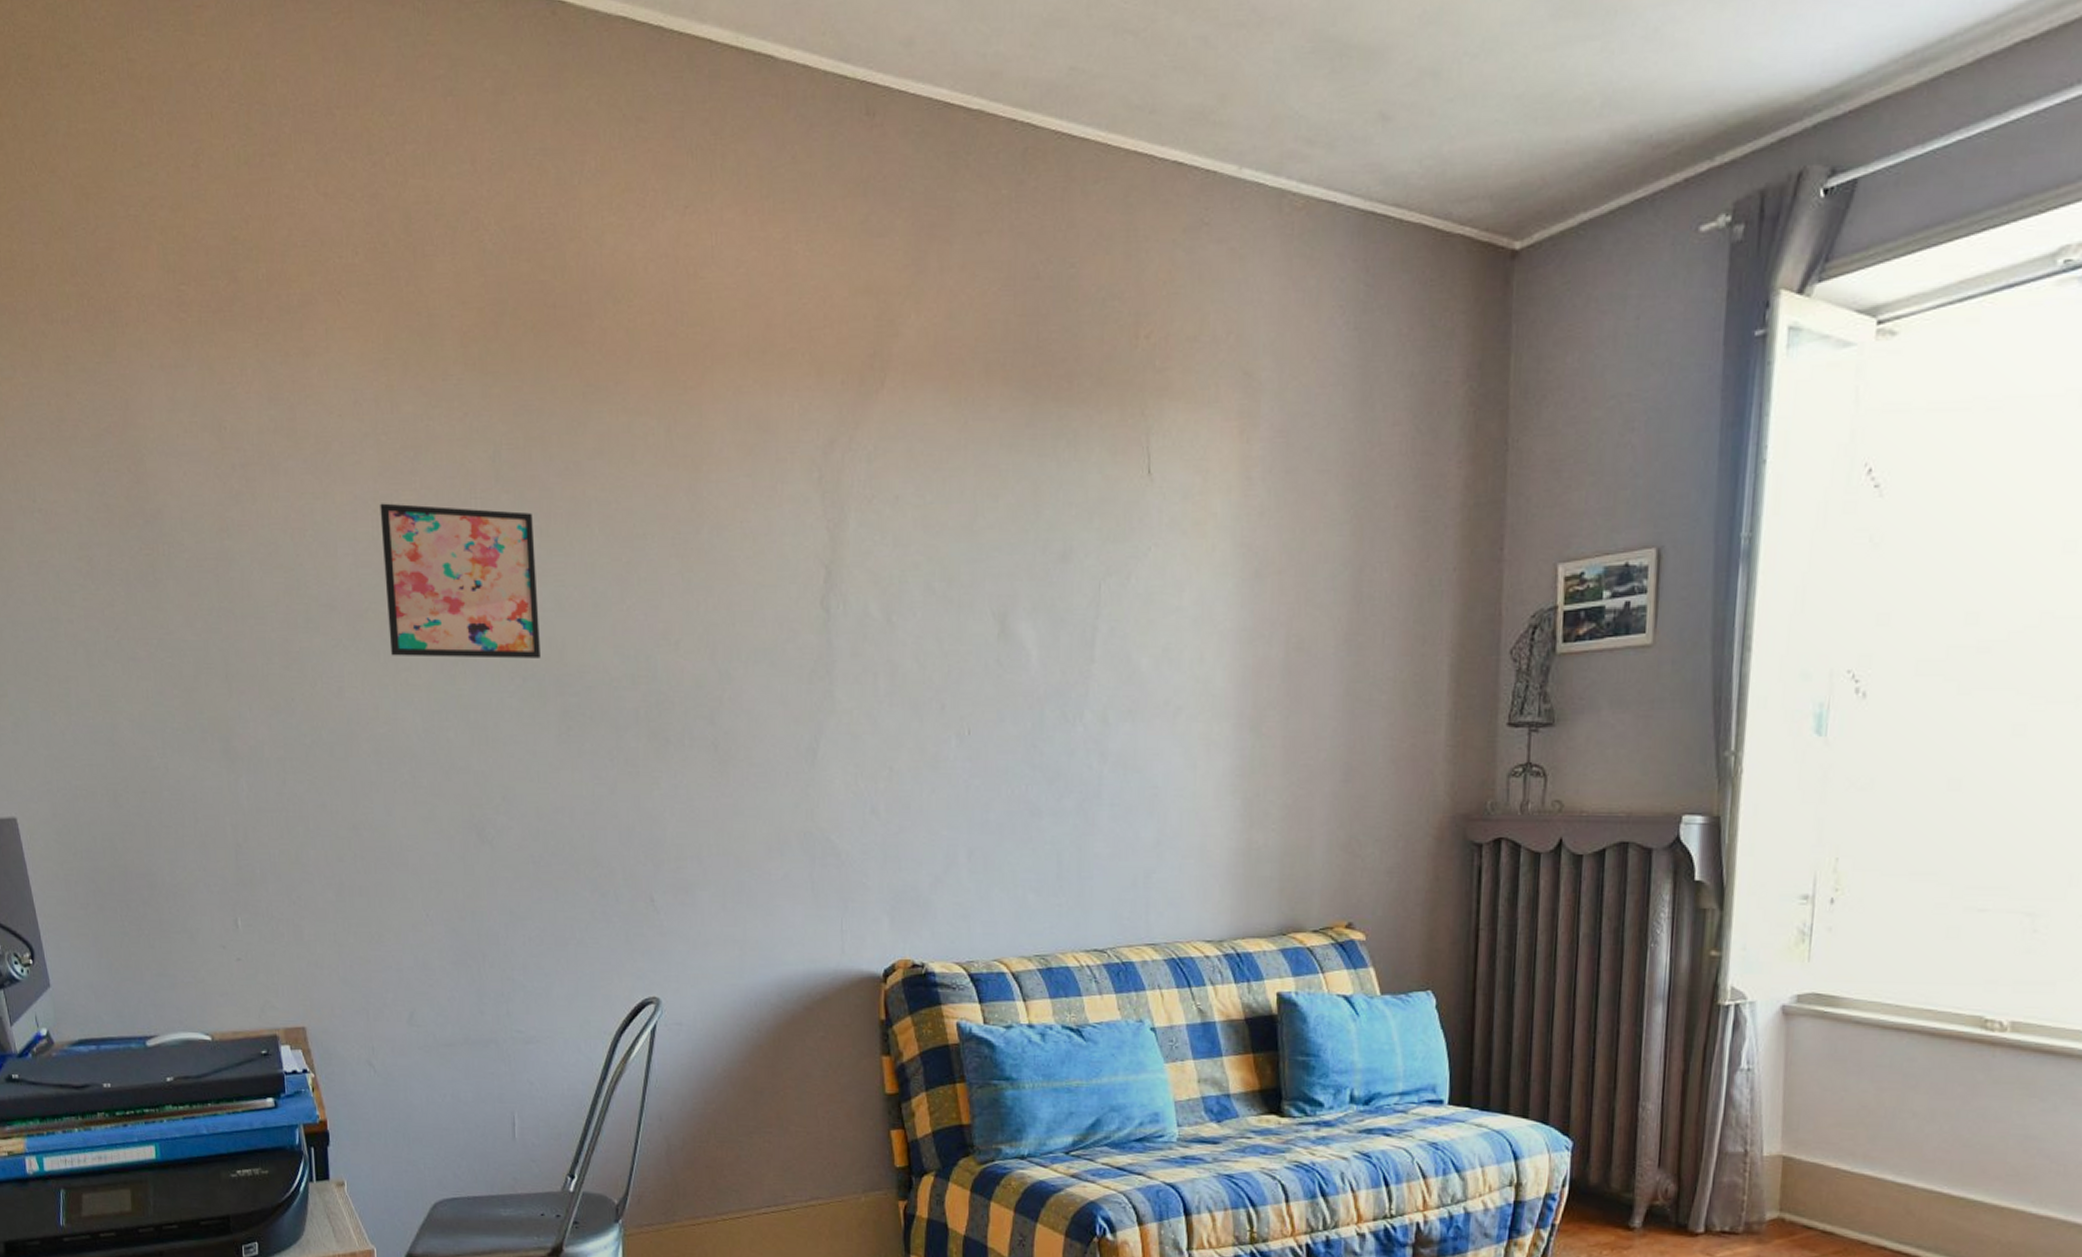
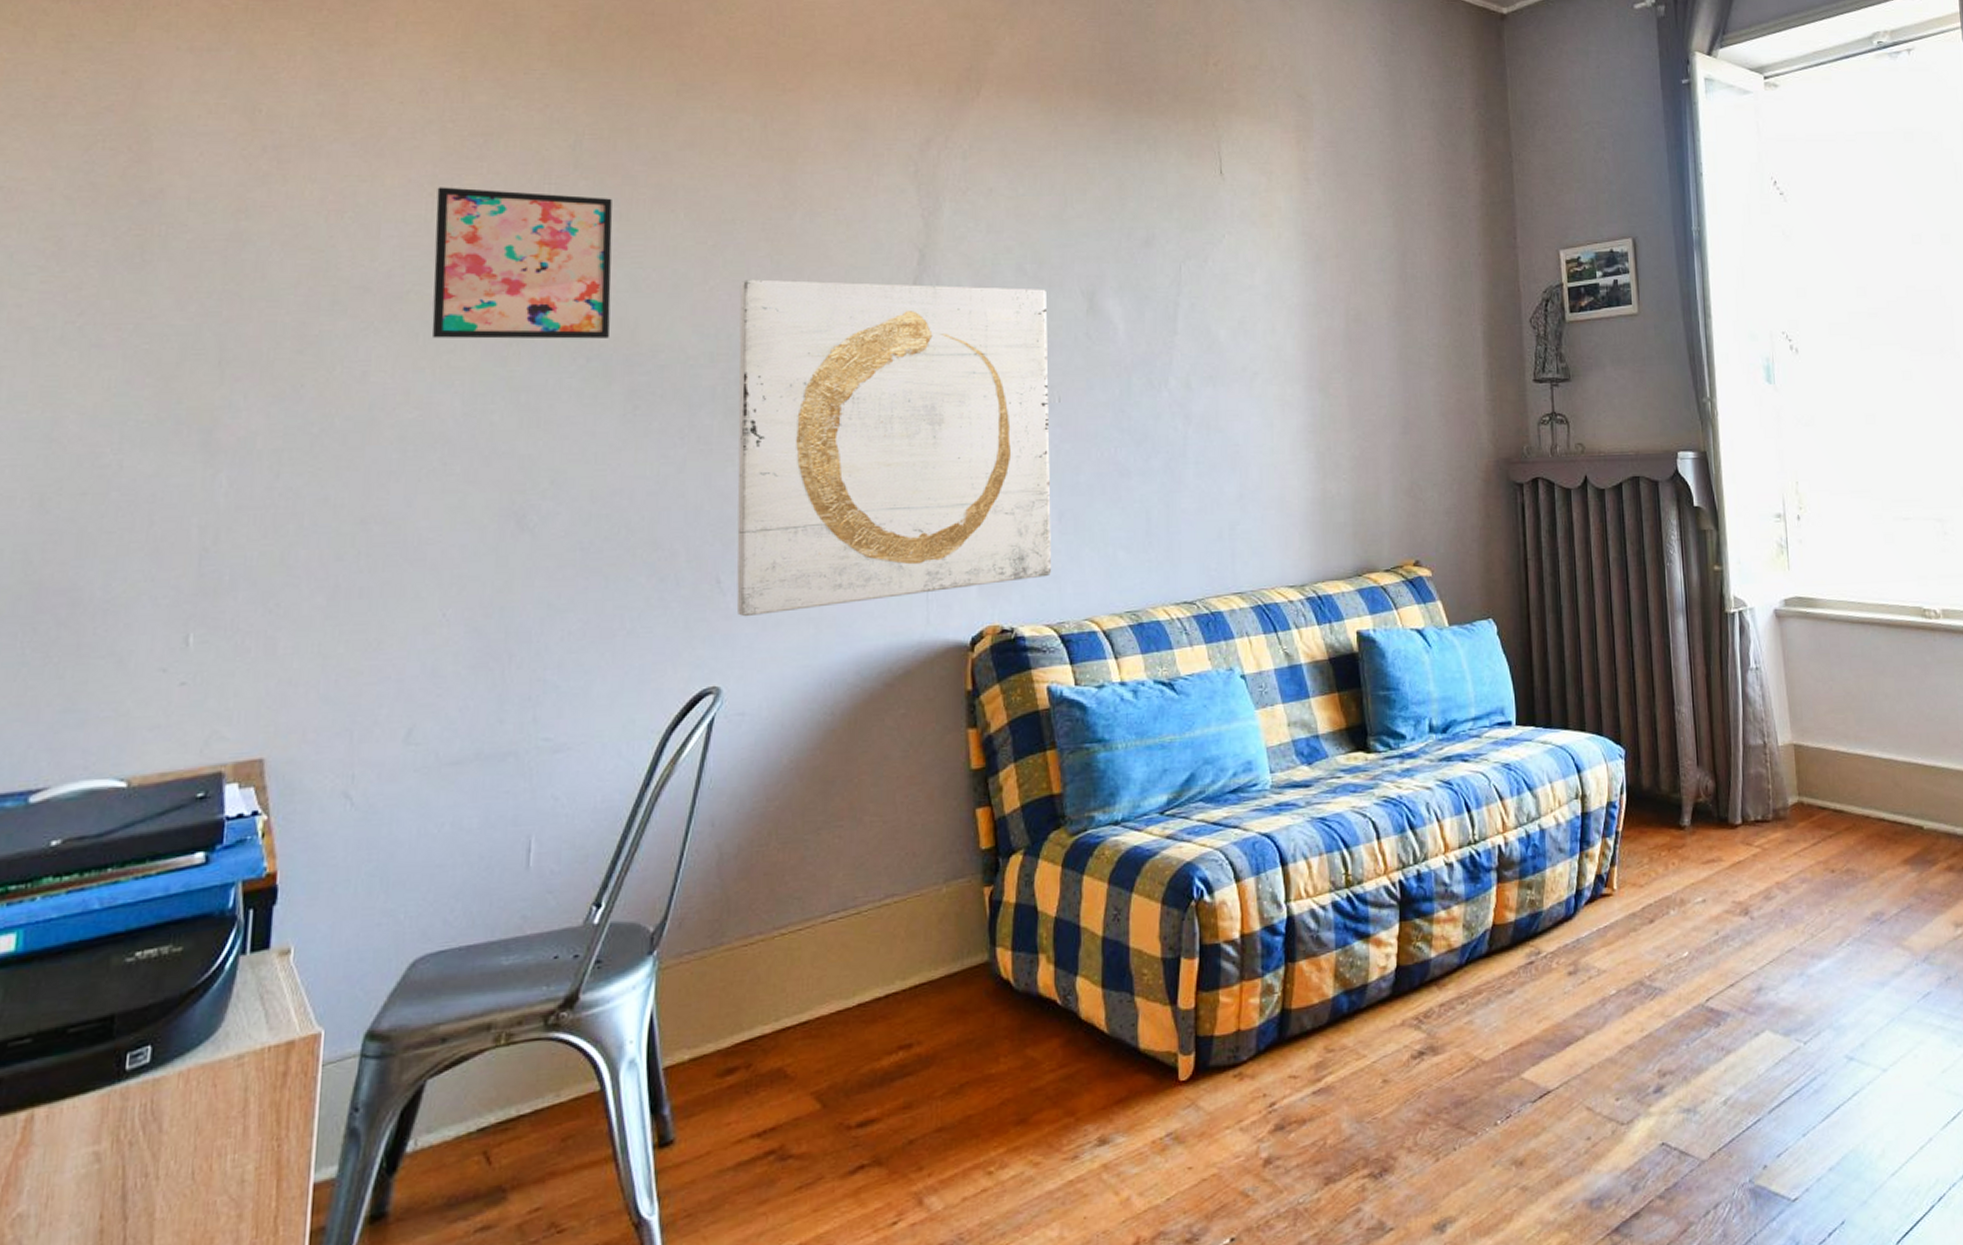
wall art: none [654,598,962,935] -> present [736,279,1052,617]

